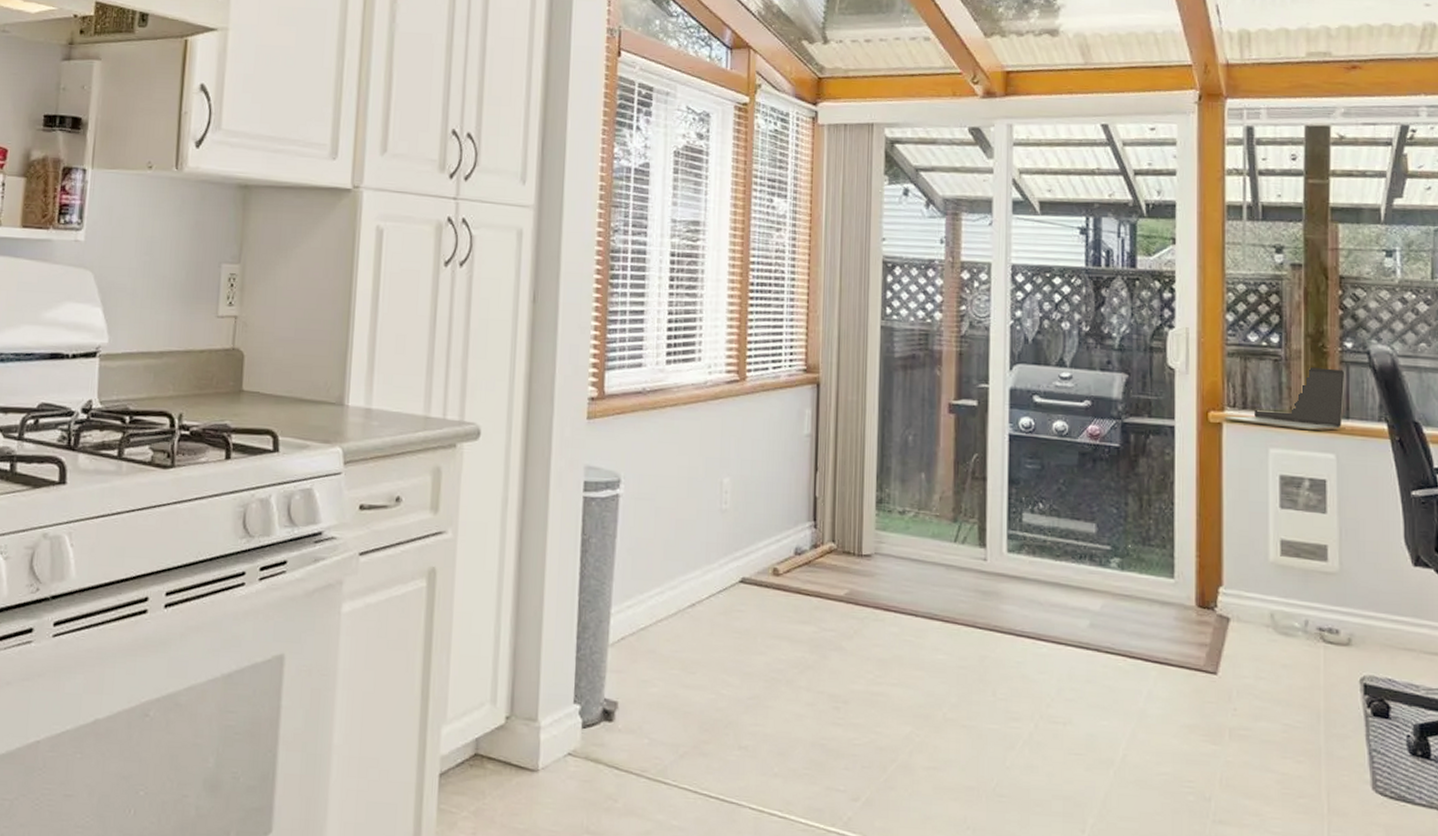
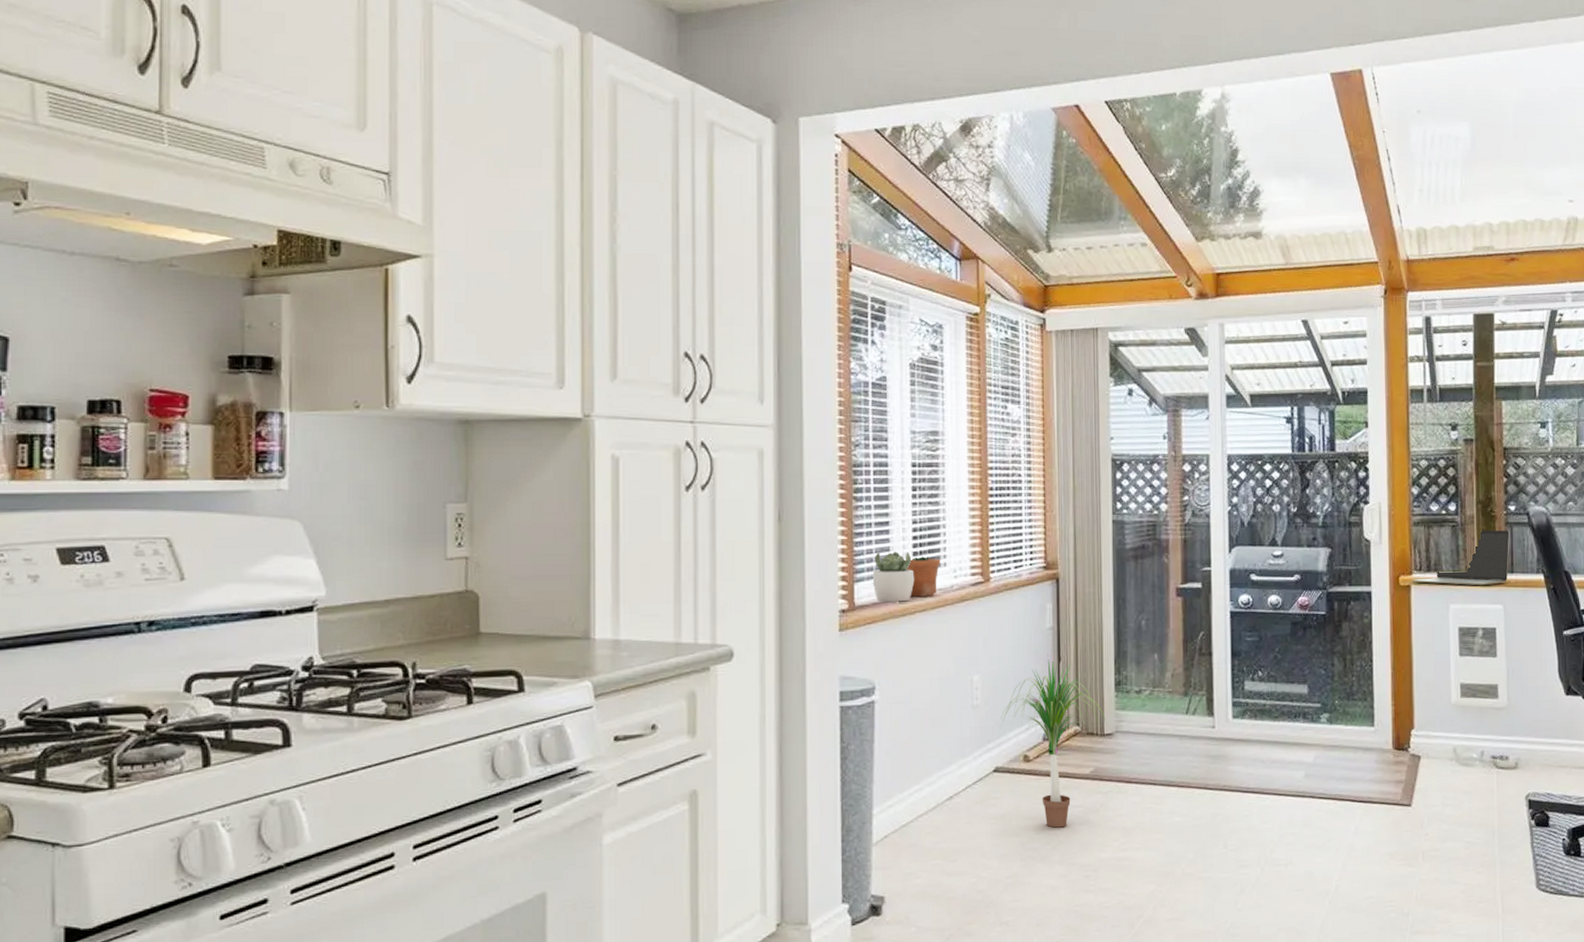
succulent plant: none [623,341,668,395] -> present [872,552,915,602]
planter: none [657,349,695,391] -> present [903,556,941,597]
potted plant: none [750,463,865,651] -> present [1000,654,1107,828]

